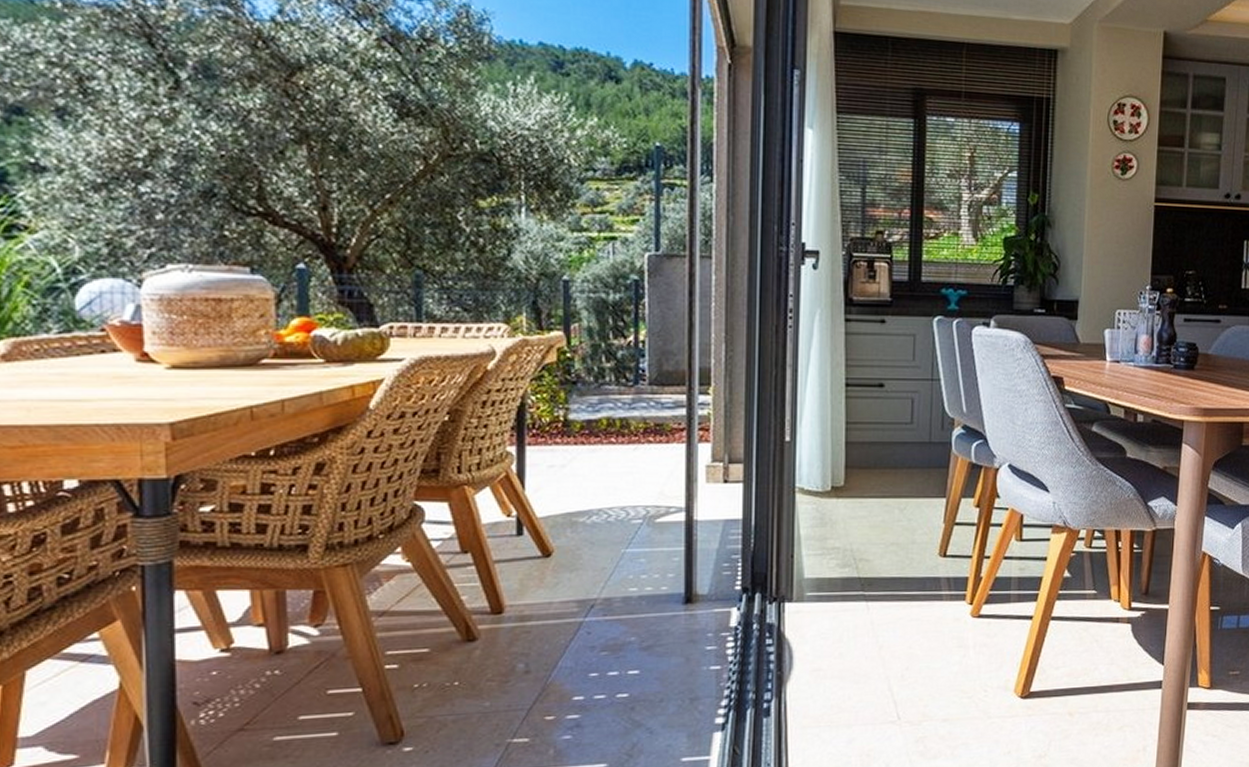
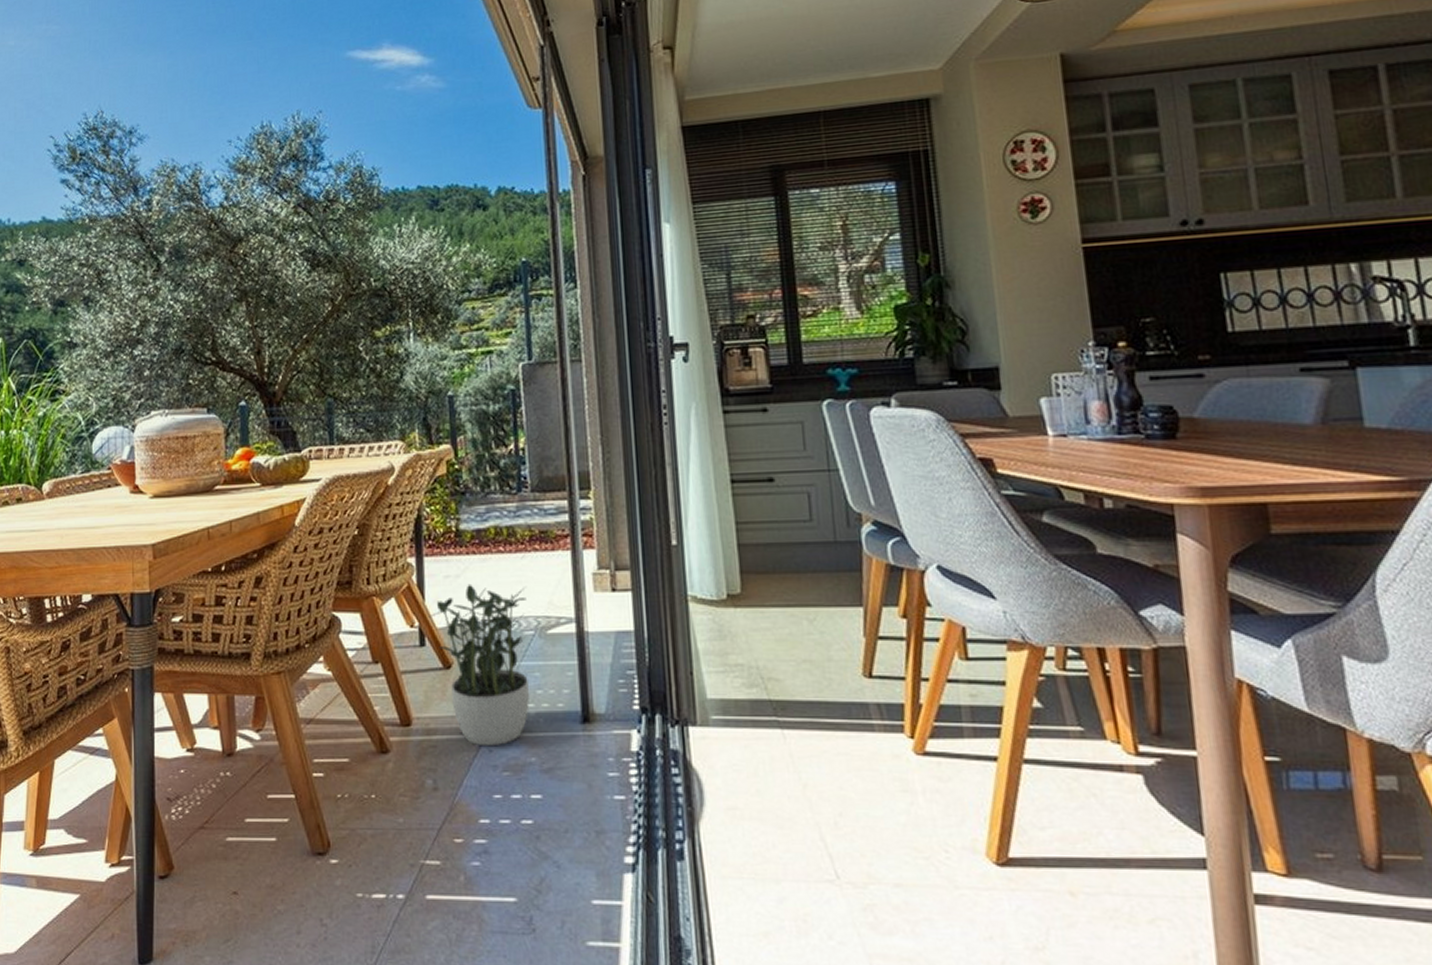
potted plant: none [528,474,636,630] -> present [428,583,530,747]

